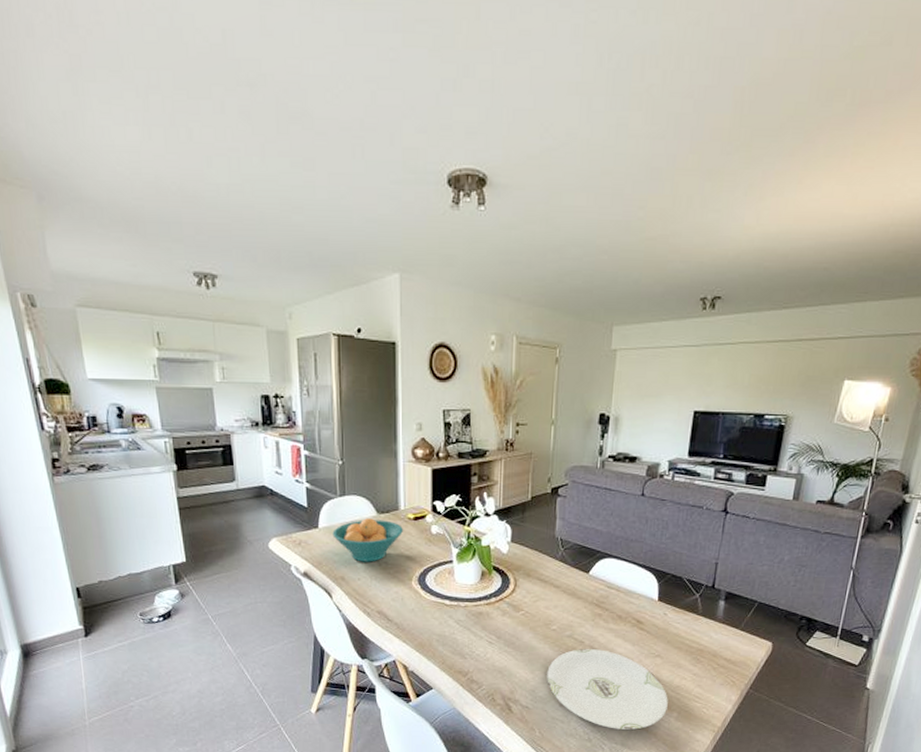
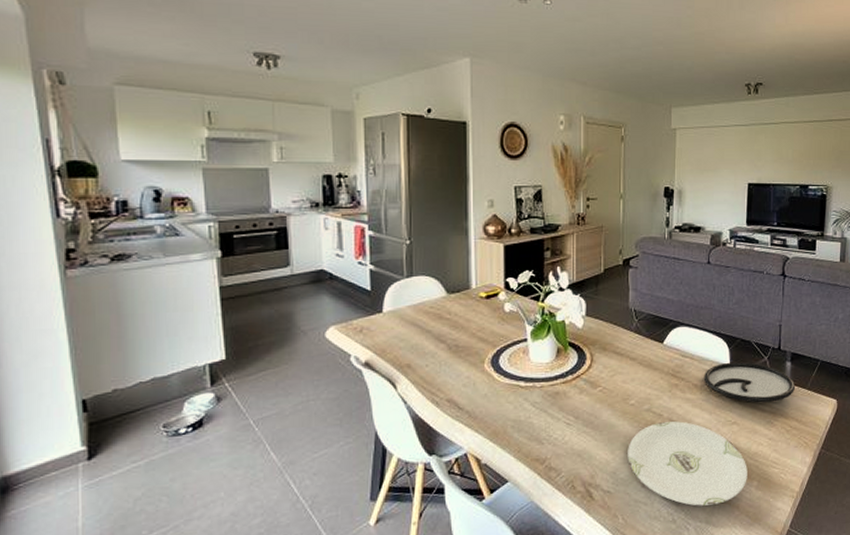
fruit bowl: present [332,518,403,562] -> none [398,299,474,347]
plate: none [630,596,727,639] -> present [705,361,795,403]

